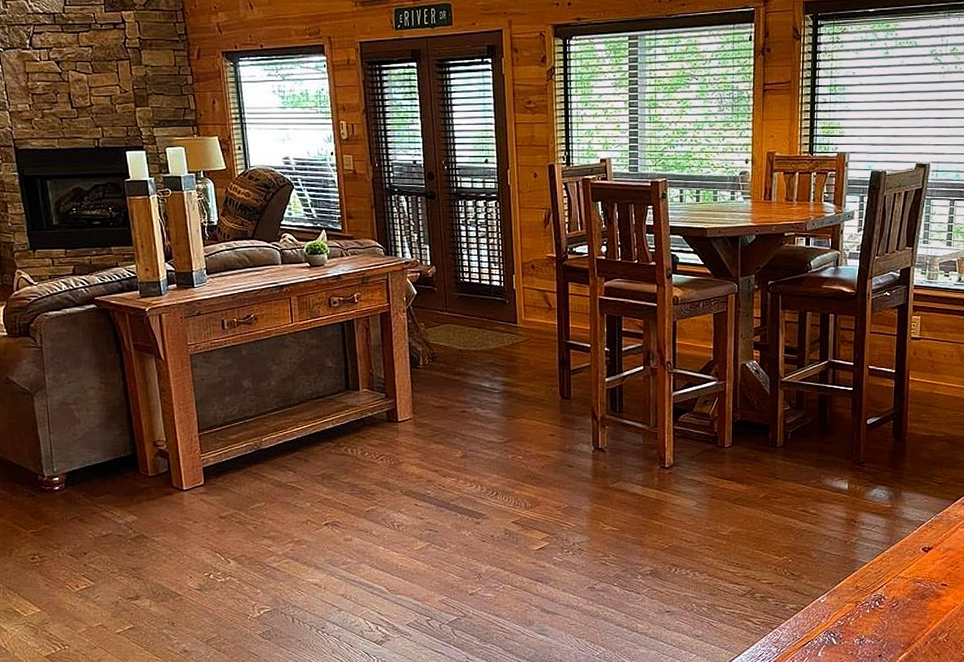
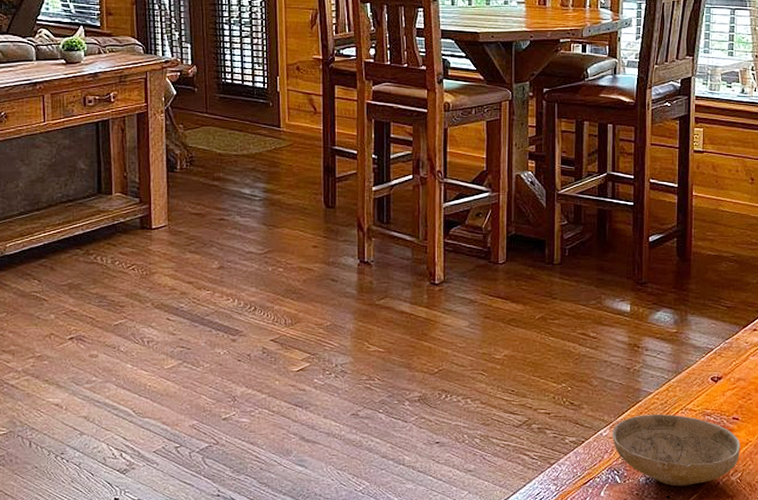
ceramic bowl: none [829,582,948,646] -> present [611,414,741,486]

